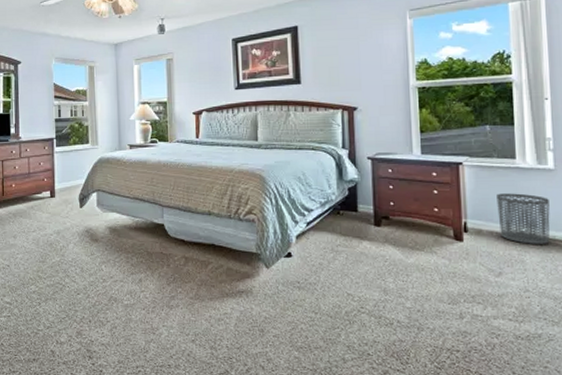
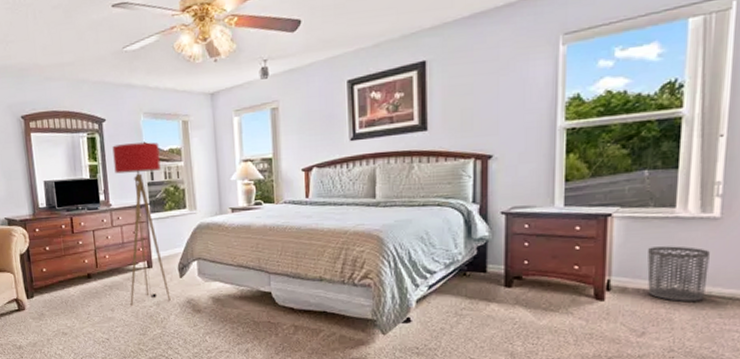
floor lamp: none [25,83,71,233] -> present [112,142,171,306]

